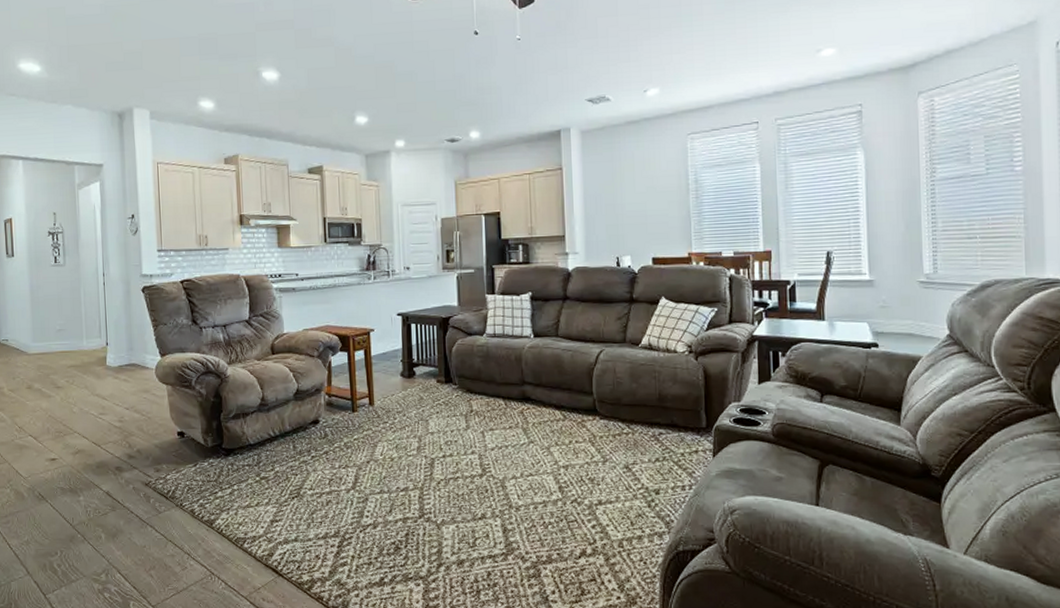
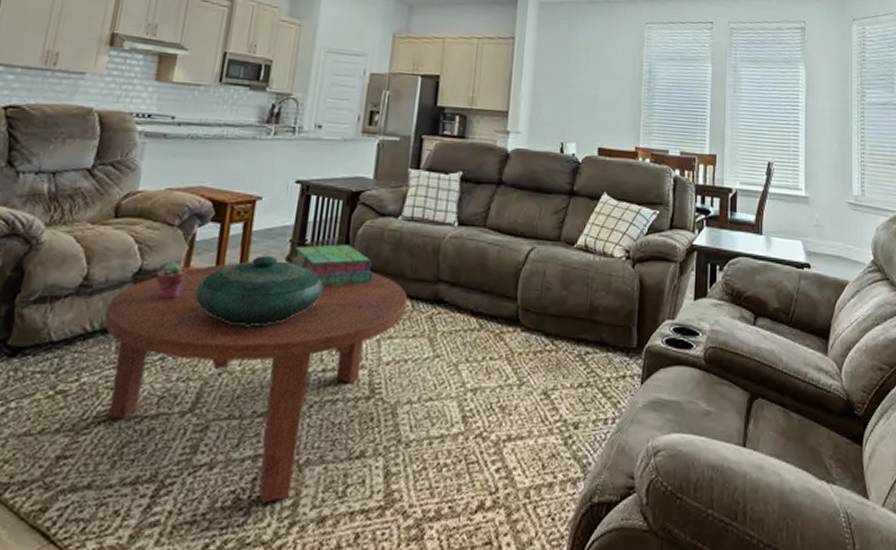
coffee table: none [281,376,501,550] -> present [104,261,408,503]
potted succulent: none [309,383,331,411] -> present [155,261,188,300]
decorative bowl: none [338,373,433,426] -> present [194,255,324,325]
stack of books: none [405,360,470,393] -> present [291,244,373,286]

